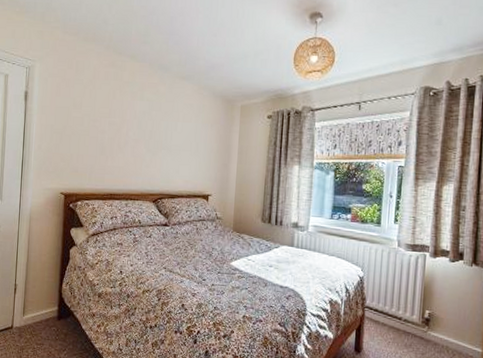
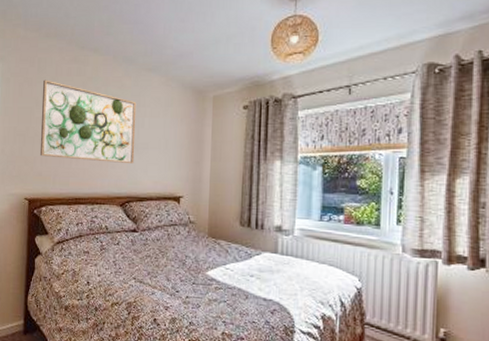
wall art: none [76,81,171,163] -> present [39,79,137,163]

